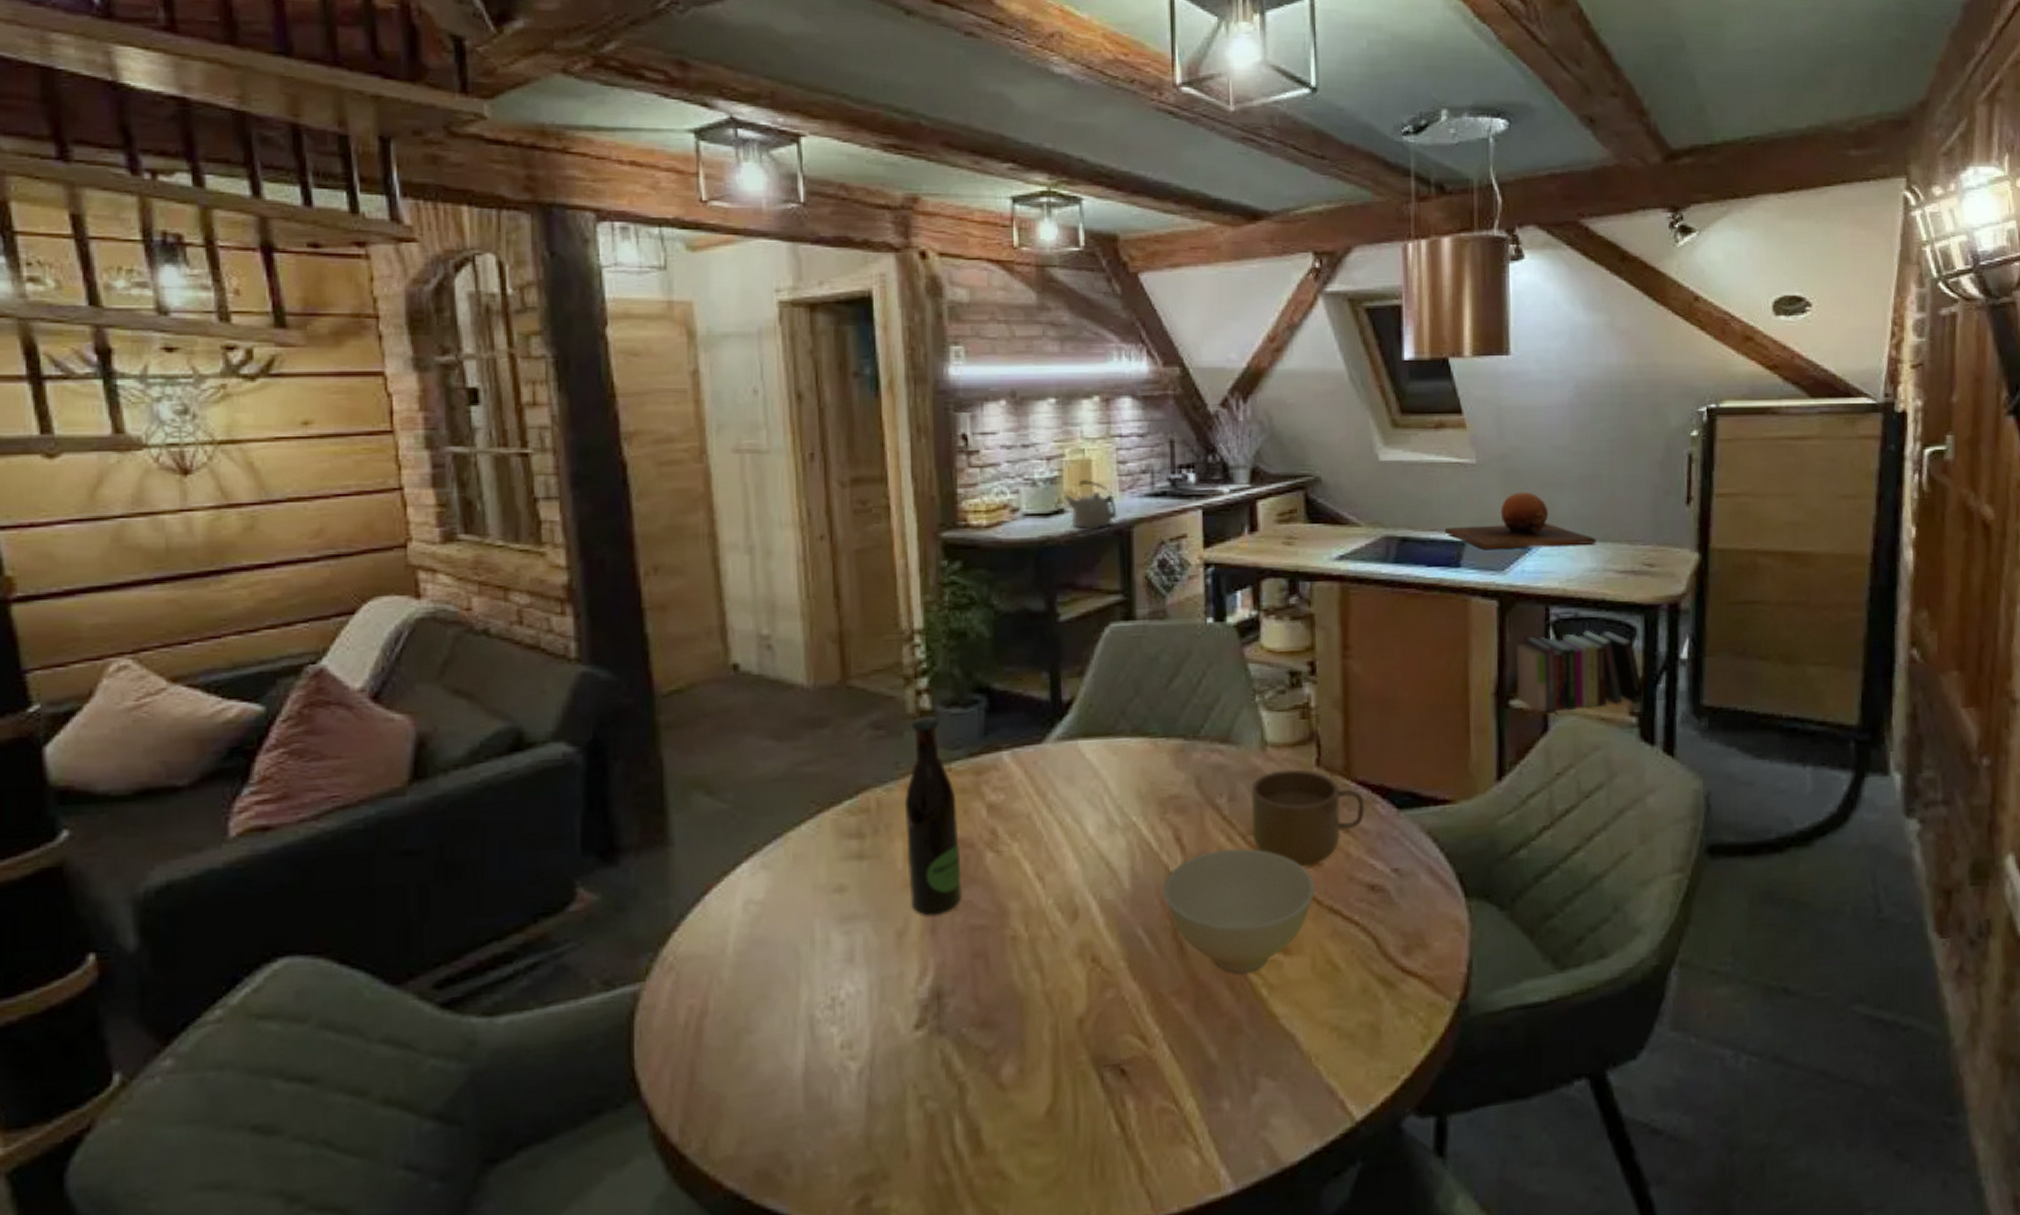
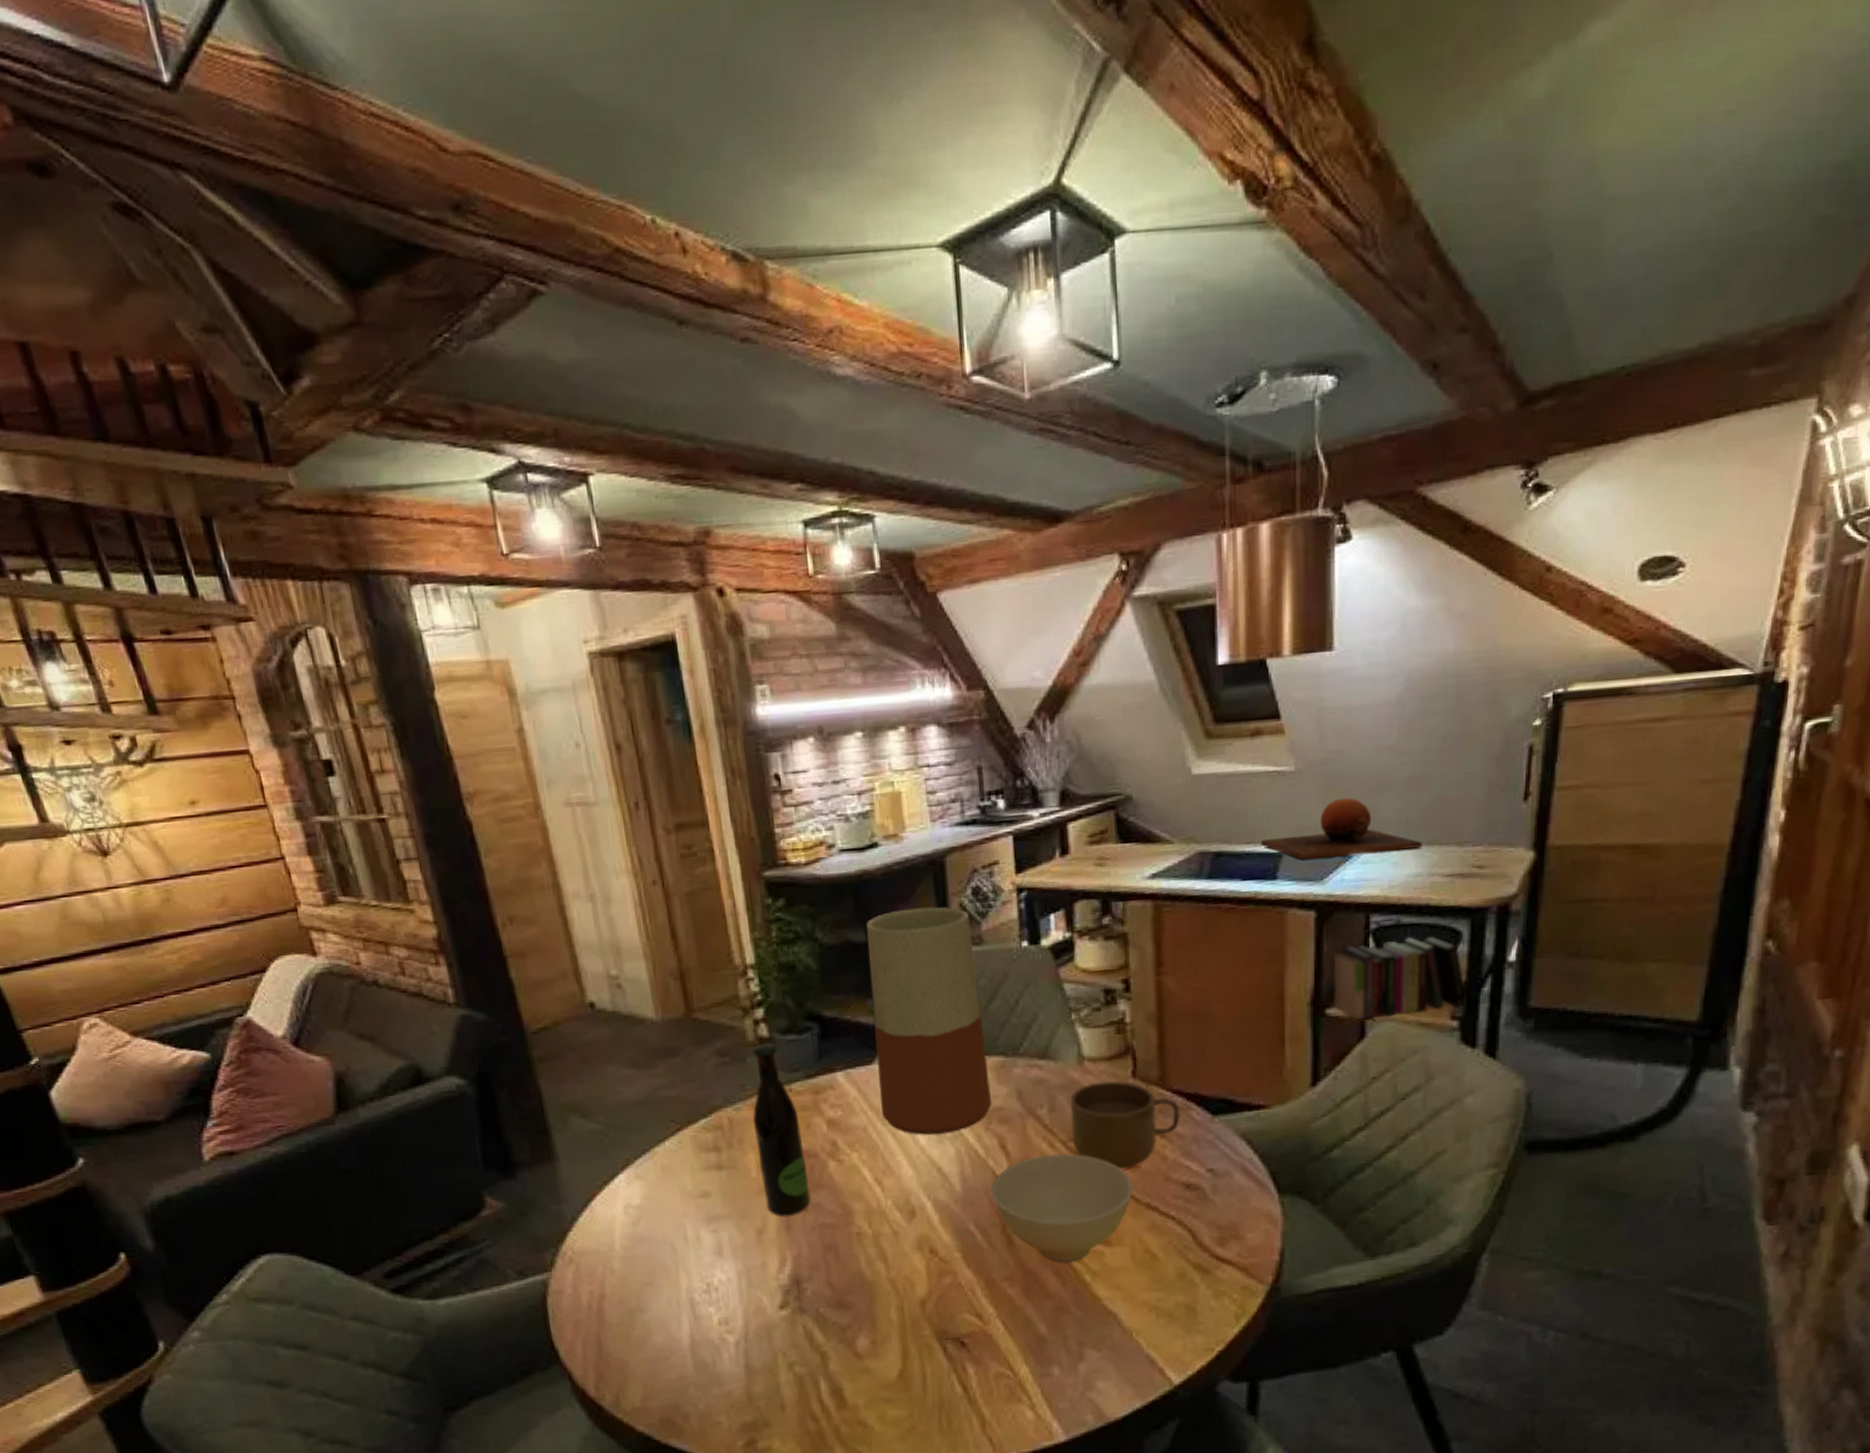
vase: none [1046,577,1168,824] -> present [866,906,991,1135]
kettle: present [1064,480,1118,530] -> none [876,812,930,862]

